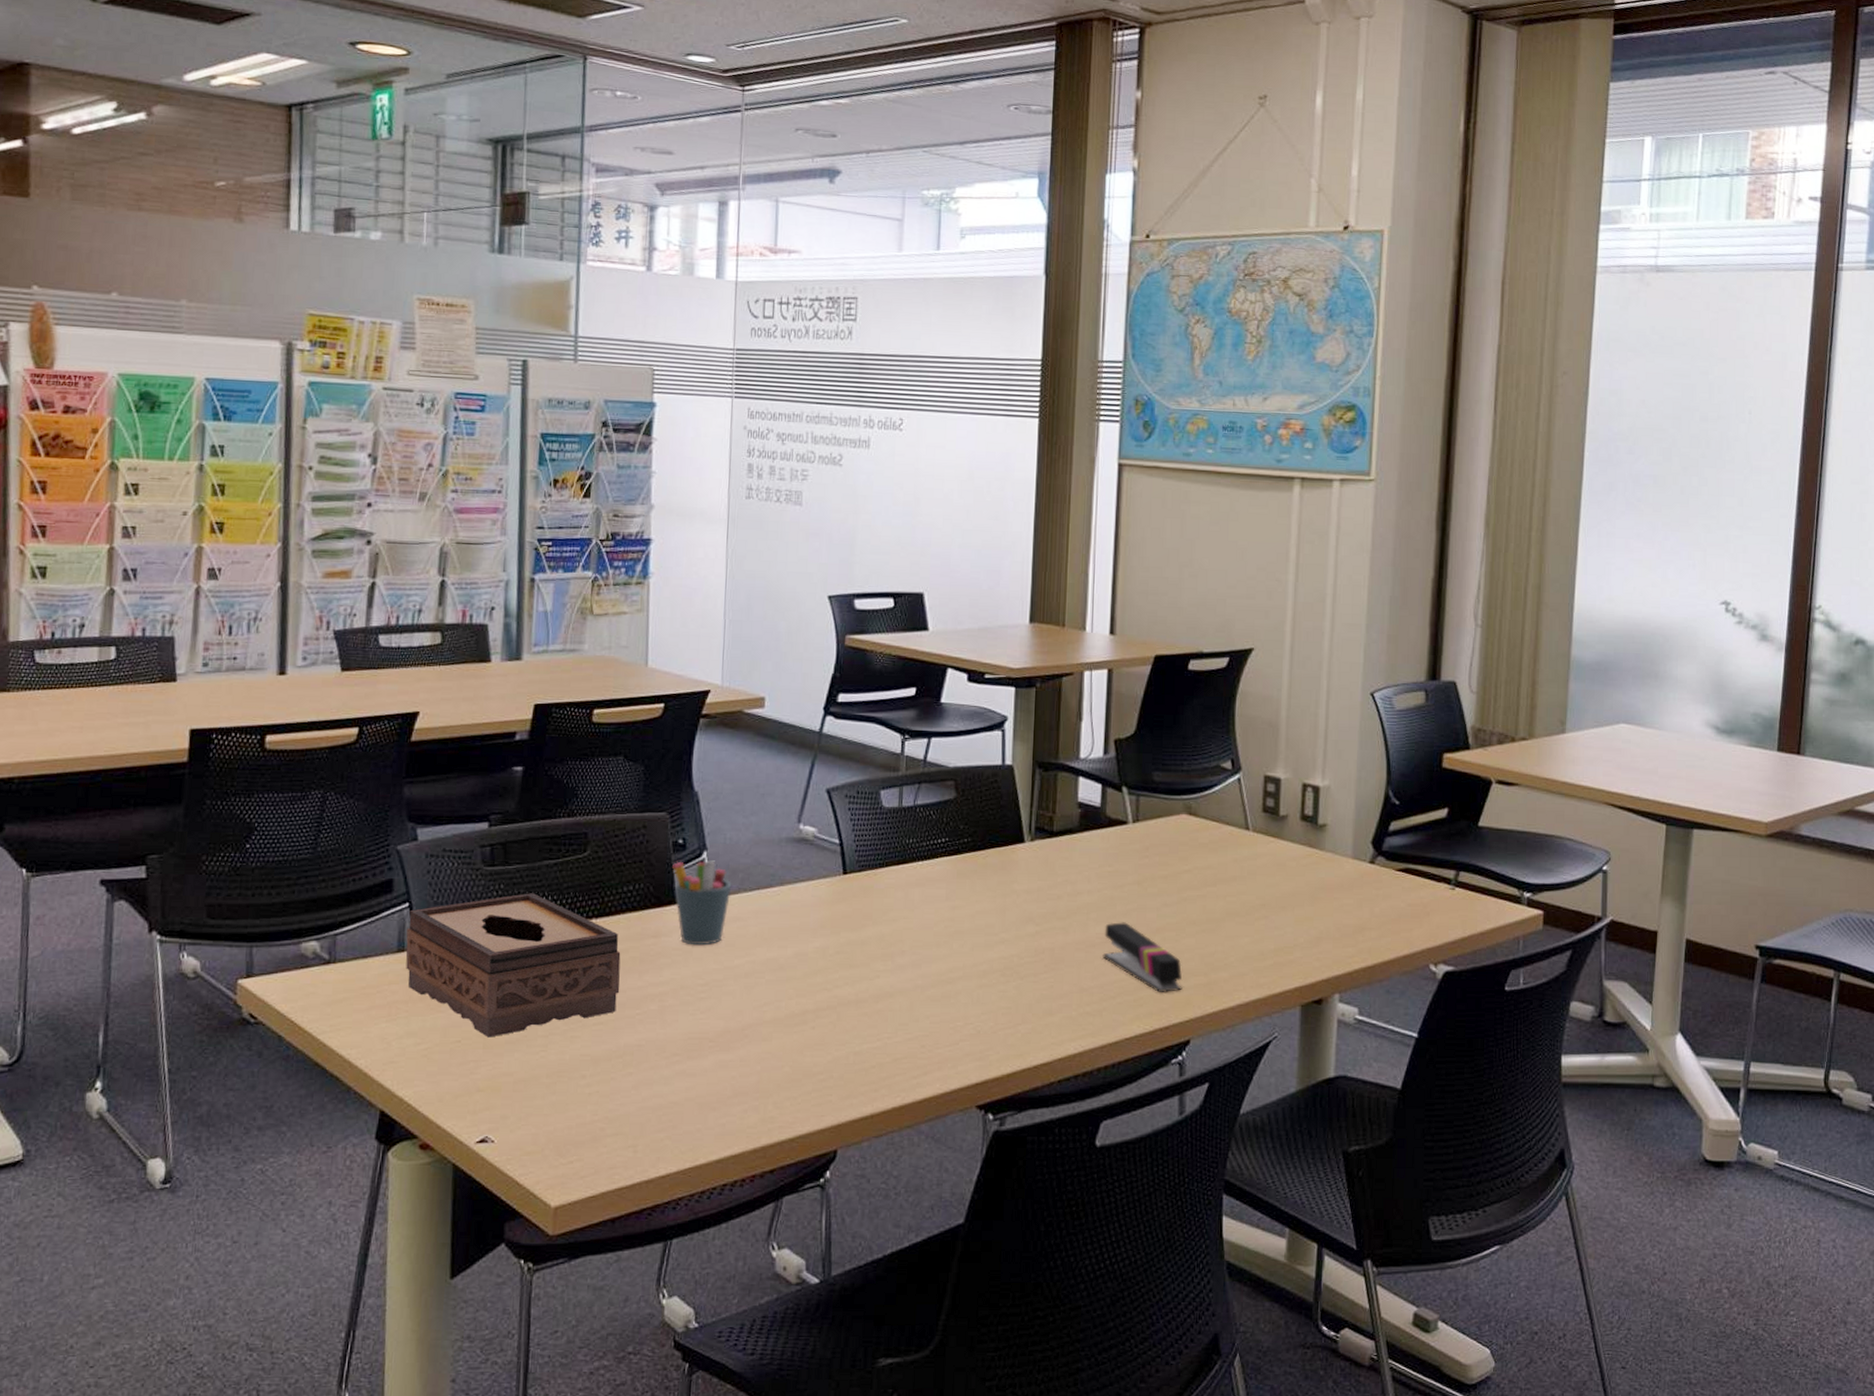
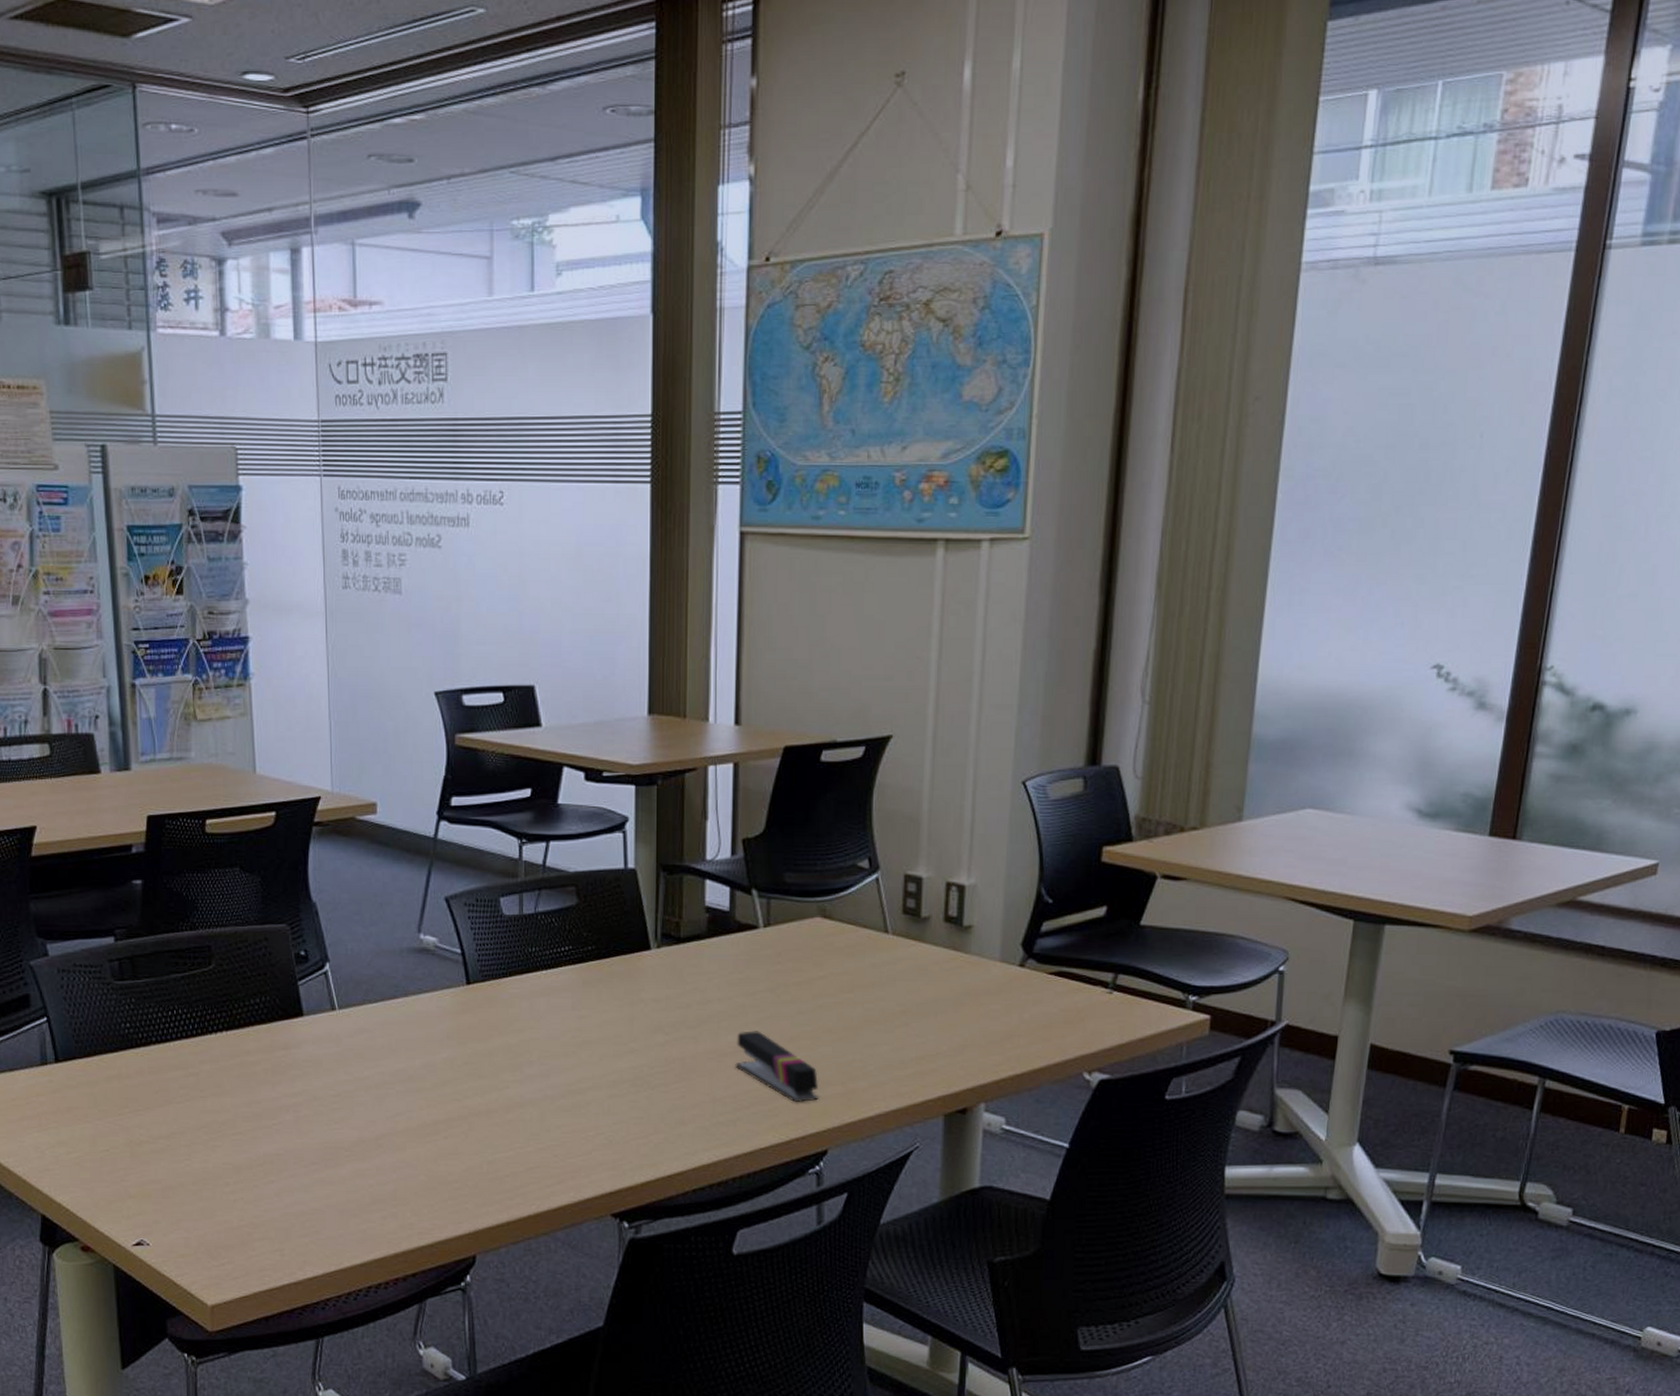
tissue box: present [405,893,621,1038] -> none [48,1006,255,1147]
pen holder: present [672,860,732,946] -> none [296,972,357,1057]

